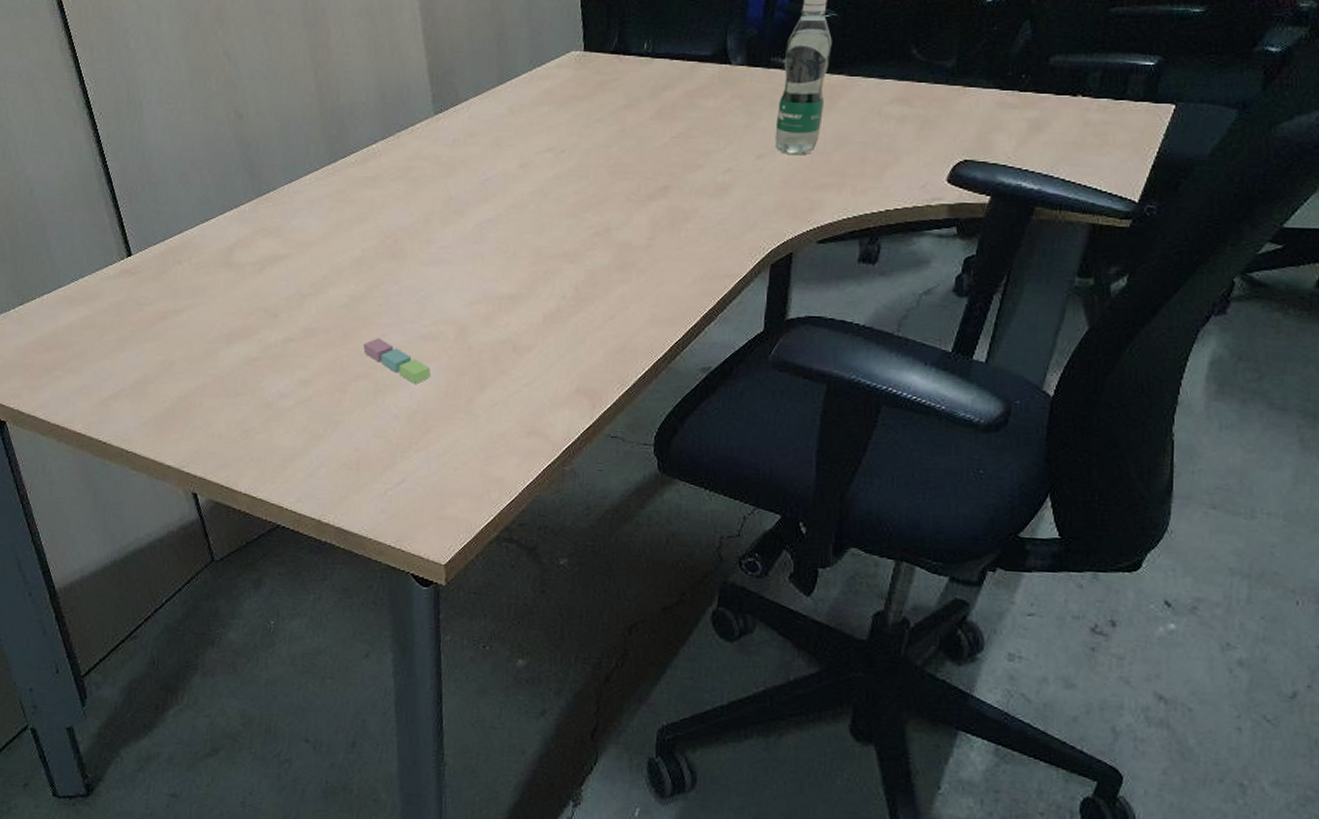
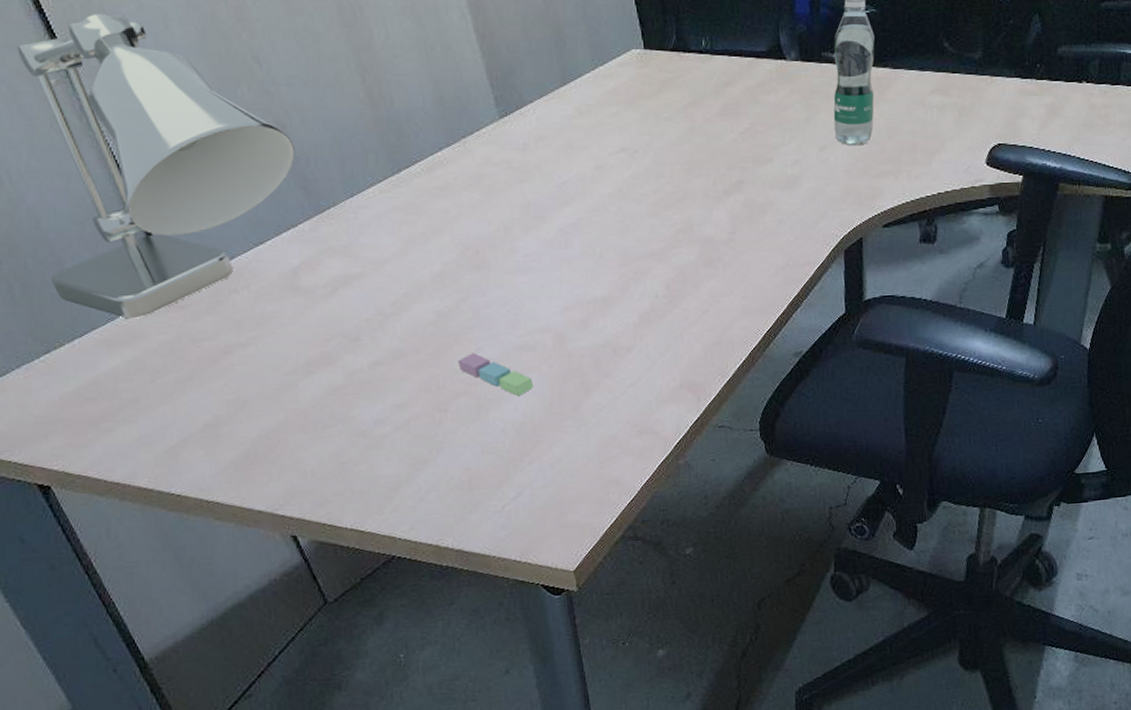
desk lamp: none [34,13,248,281] -> present [17,14,295,319]

